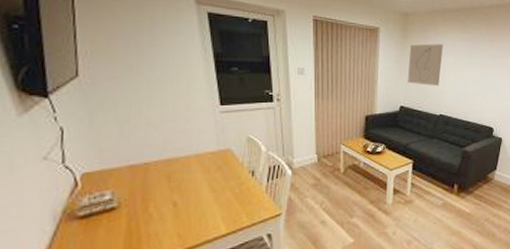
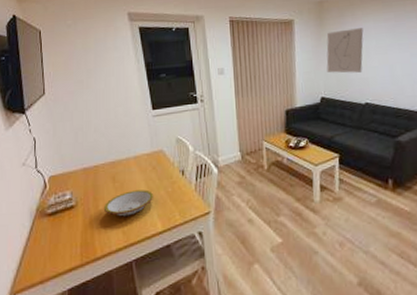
bowl: none [154,190,217,219] -> present [103,189,153,217]

